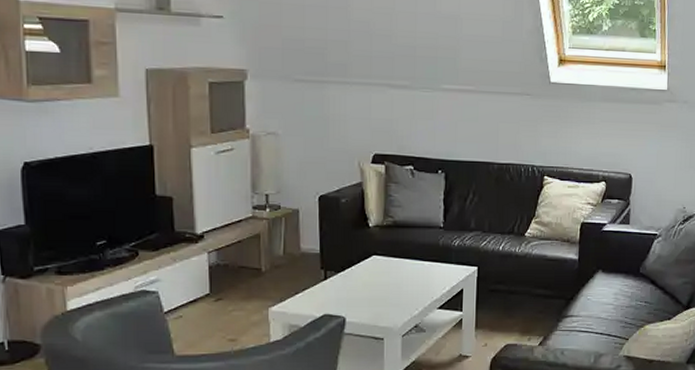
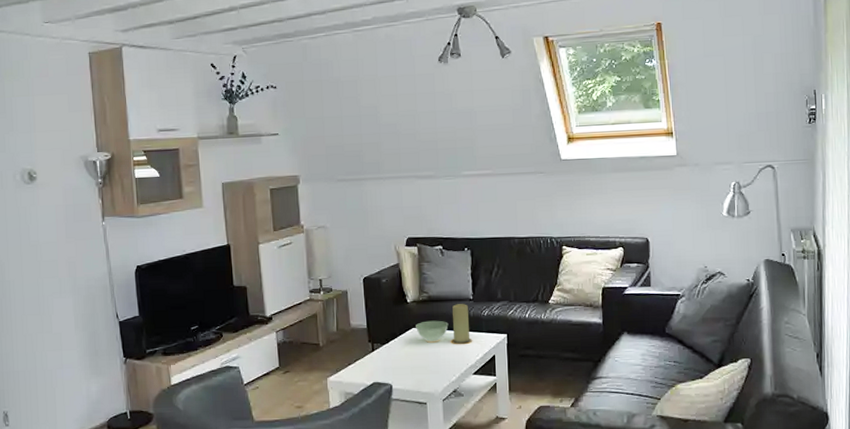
bowl: none [377,248,414,273] -> present [416,320,449,343]
candle: none [415,232,440,277] -> present [451,304,473,345]

